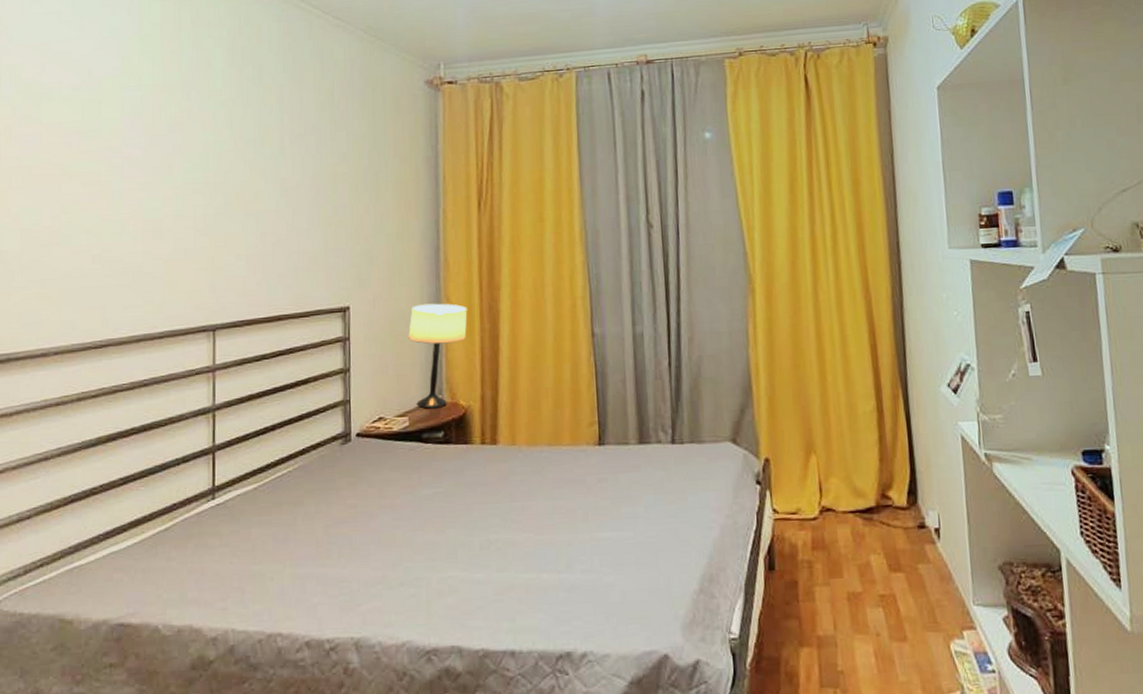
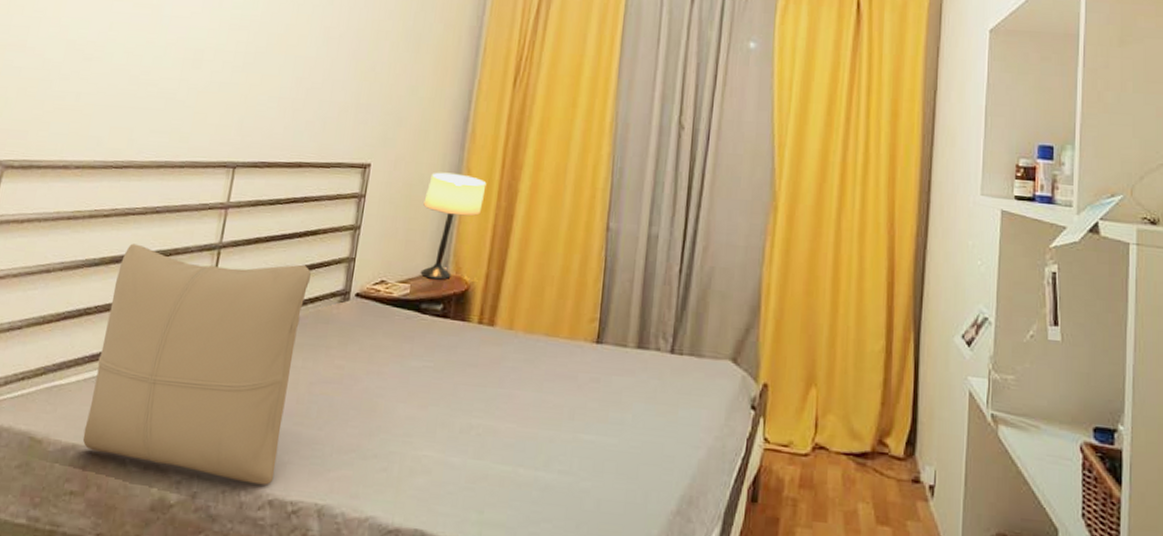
pillow: none [112,414,309,629] -> present [82,243,311,485]

